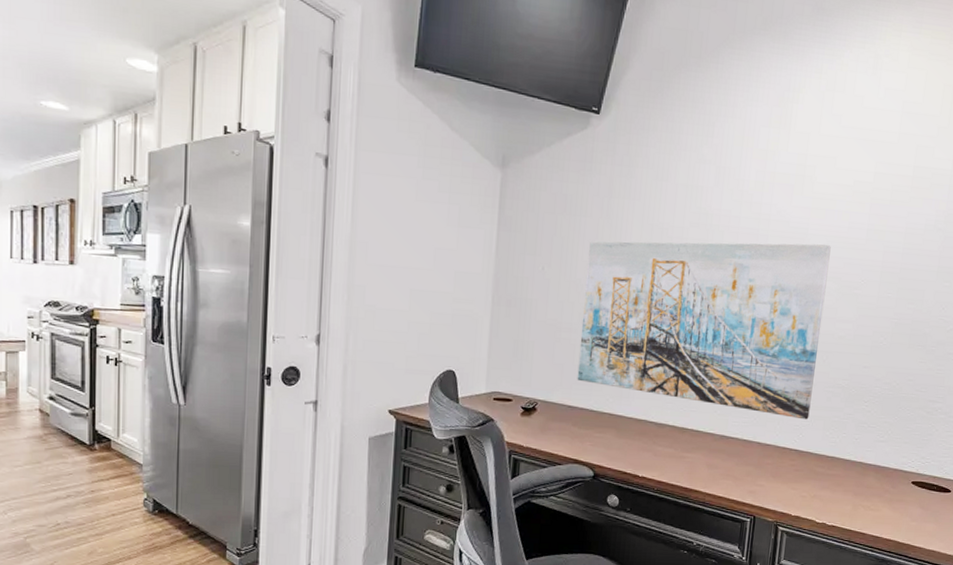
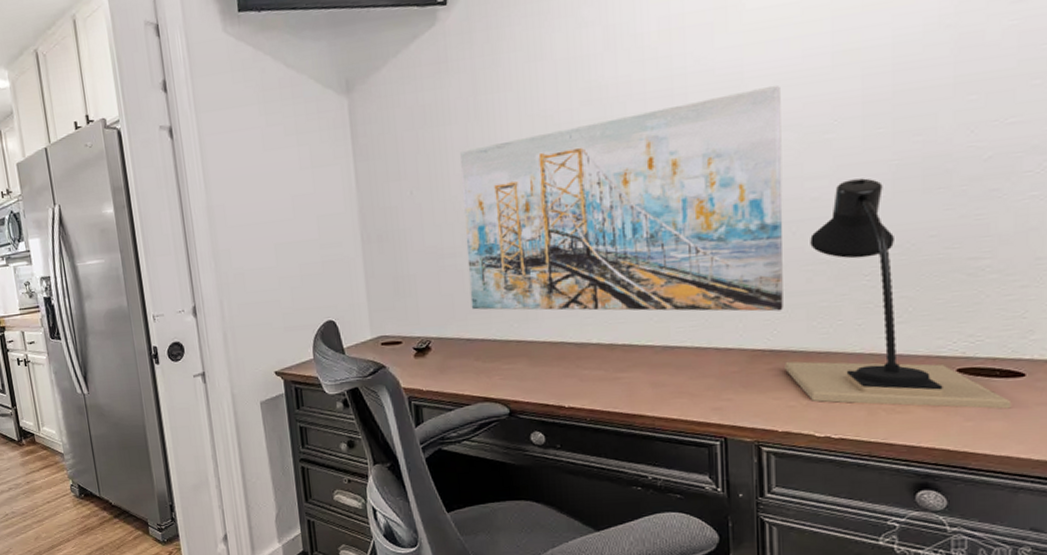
desk lamp: none [803,327,941,515] -> present [785,178,1012,409]

